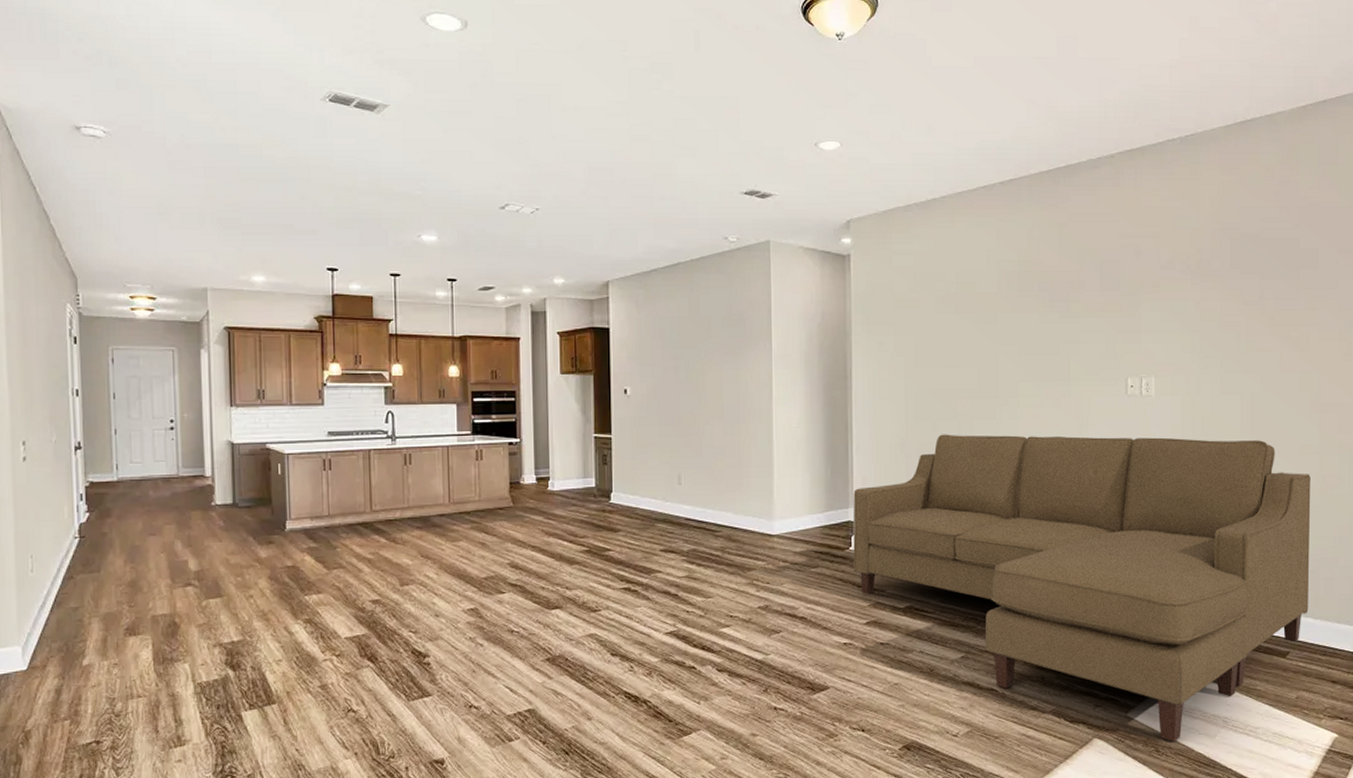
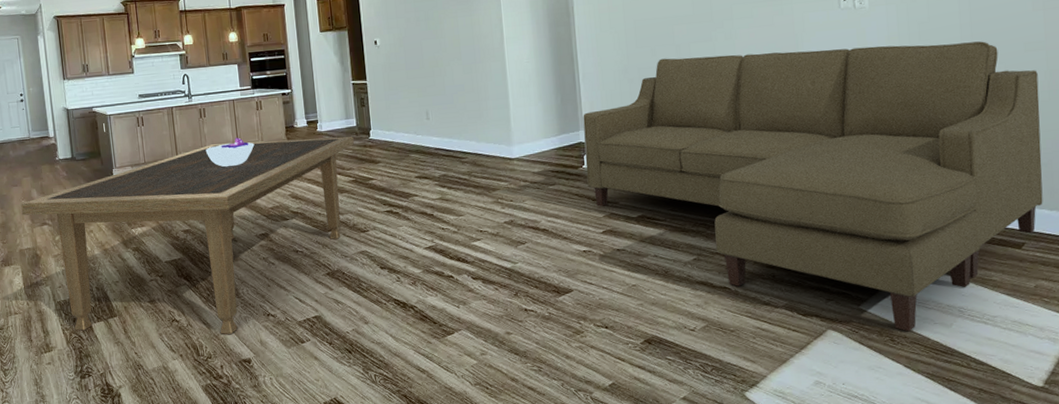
dining table: none [158,497,591,730] -> present [21,136,354,335]
decorative bowl: none [407,491,470,527] -> present [205,137,255,167]

